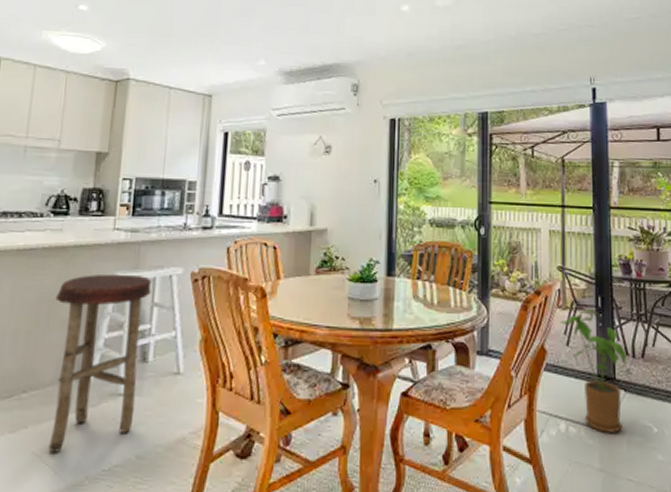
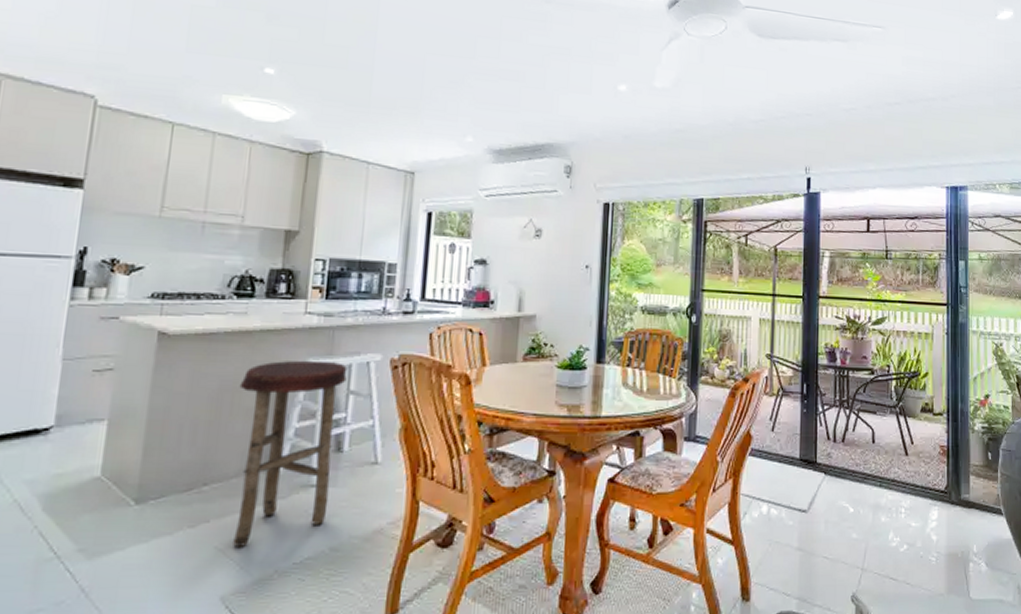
house plant: present [560,309,626,433] -> none [766,396,828,514]

